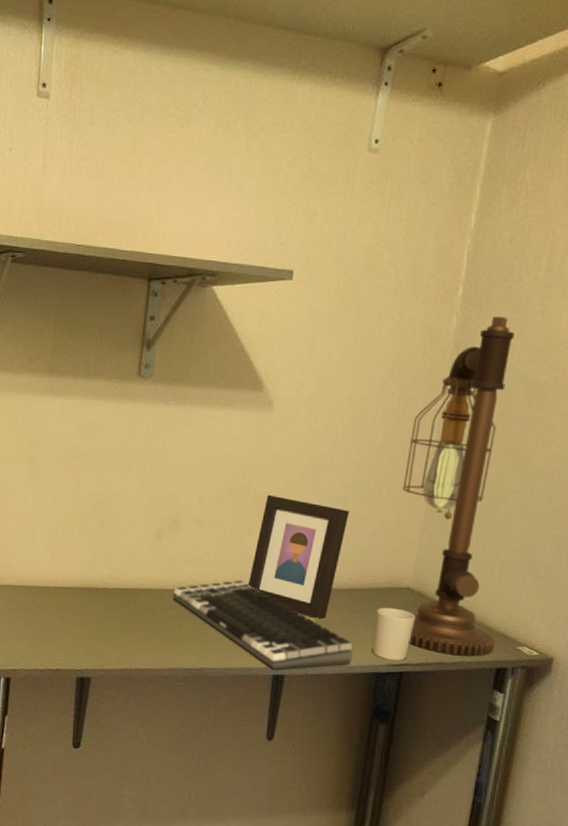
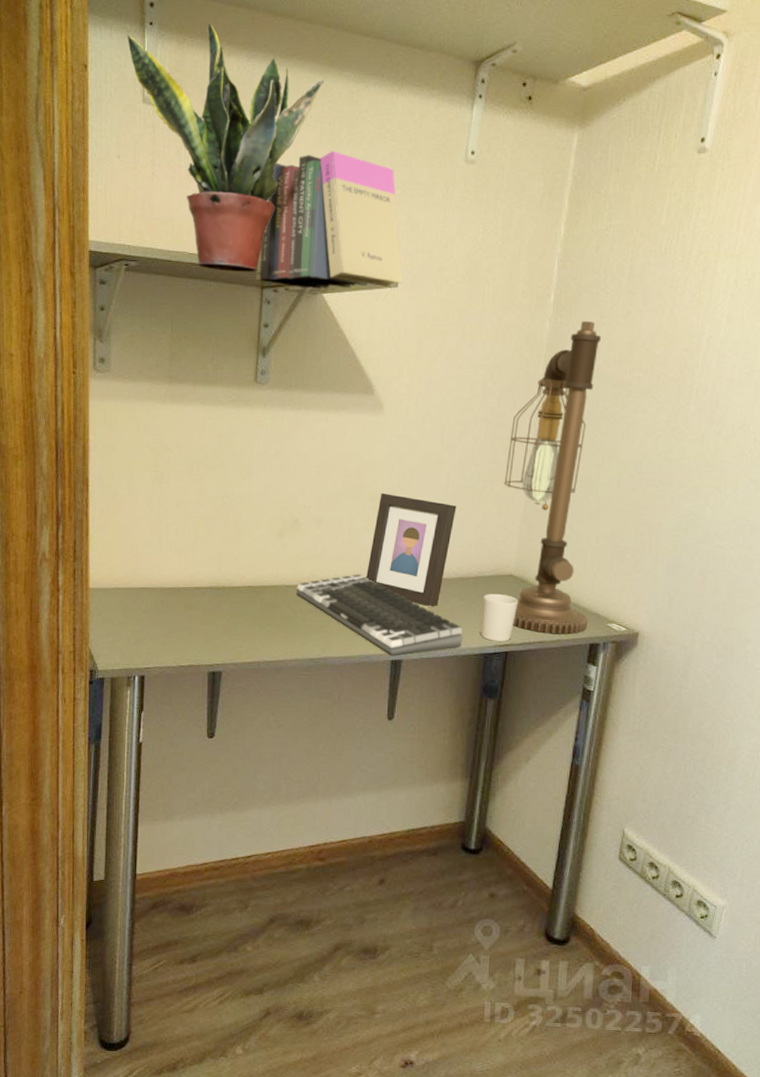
potted plant: none [25,16,222,264] -> present [127,21,325,272]
books: none [143,141,298,281] -> present [256,150,403,289]

